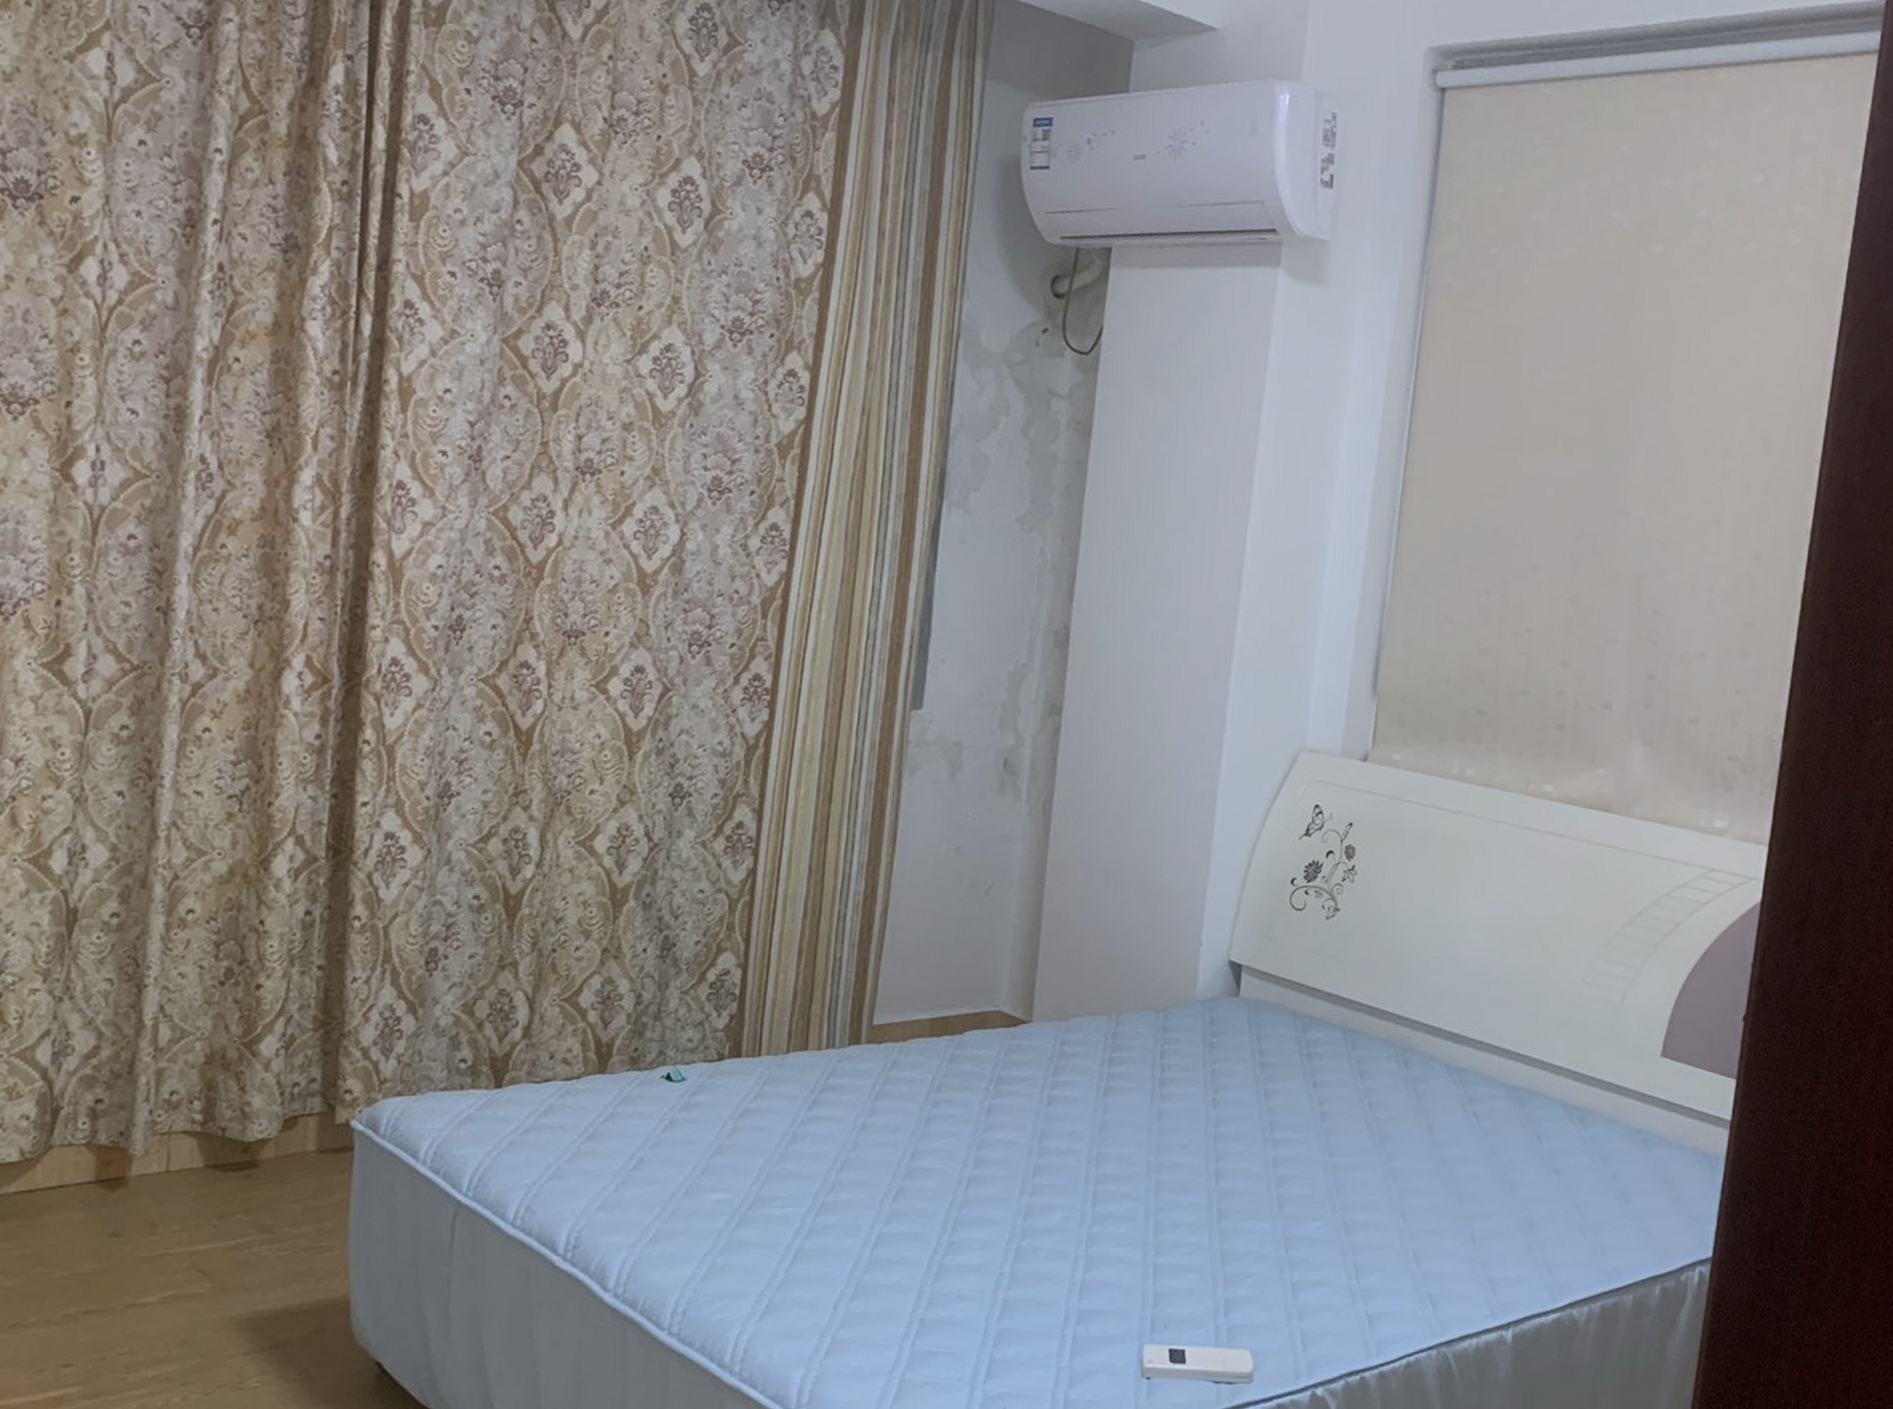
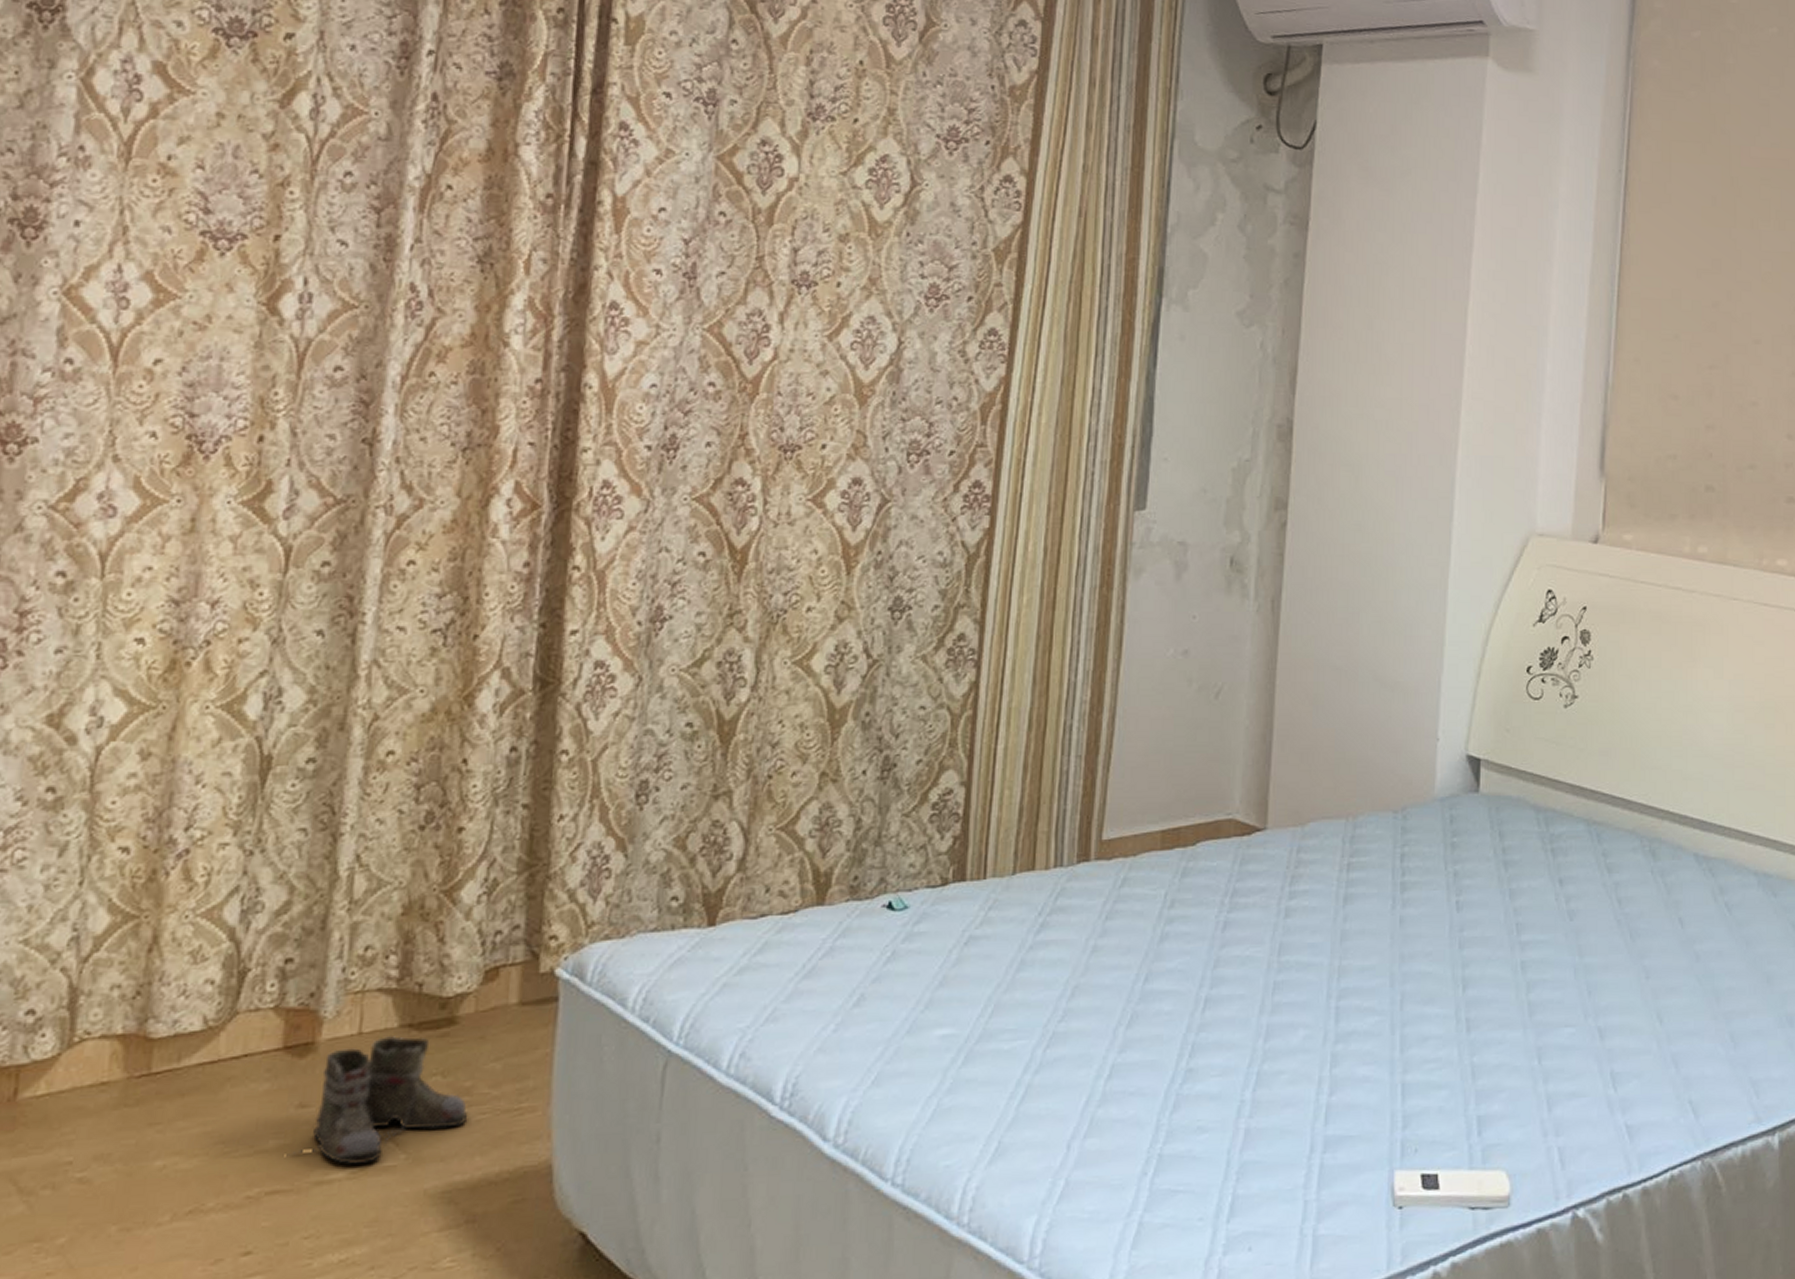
boots: none [103,1174,271,1290] -> present [288,1035,469,1164]

